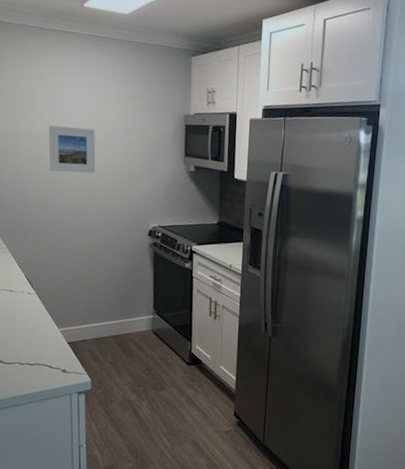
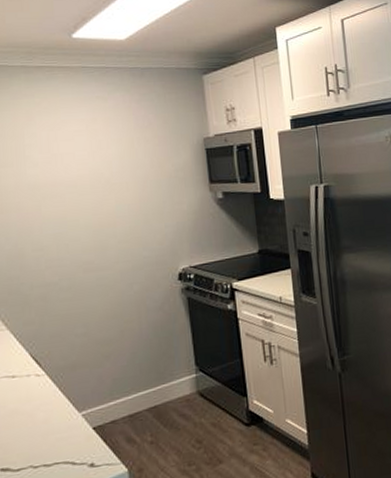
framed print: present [48,126,96,173] -> none [42,168,106,225]

